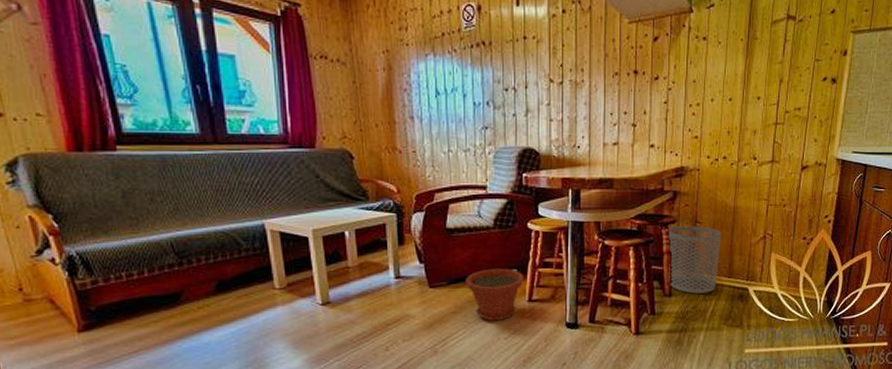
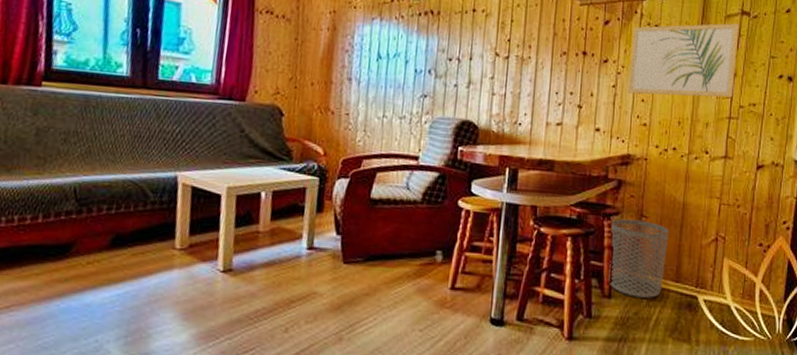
plant pot: present [465,268,525,321] -> none [384,247,449,309]
wall art: none [679,29,785,108] -> present [628,23,739,98]

